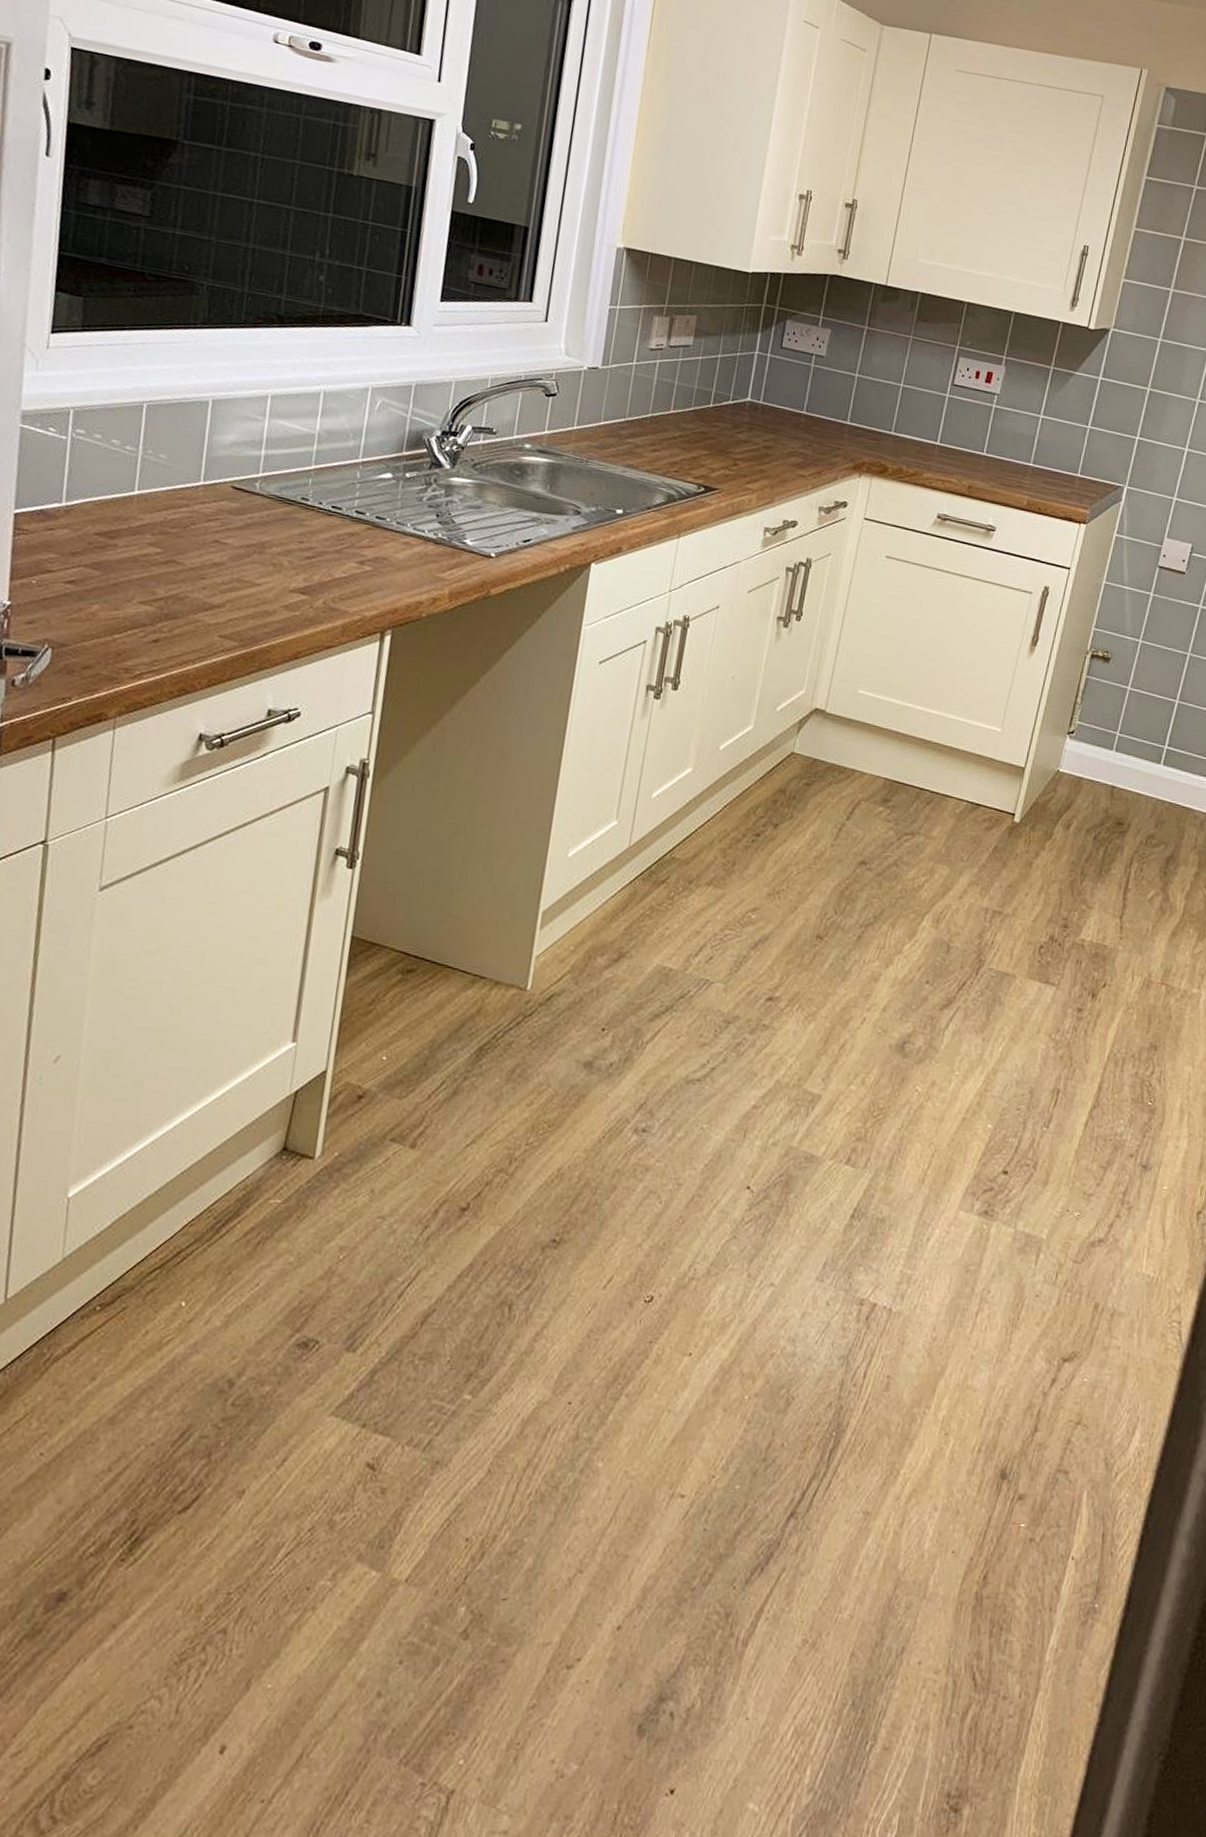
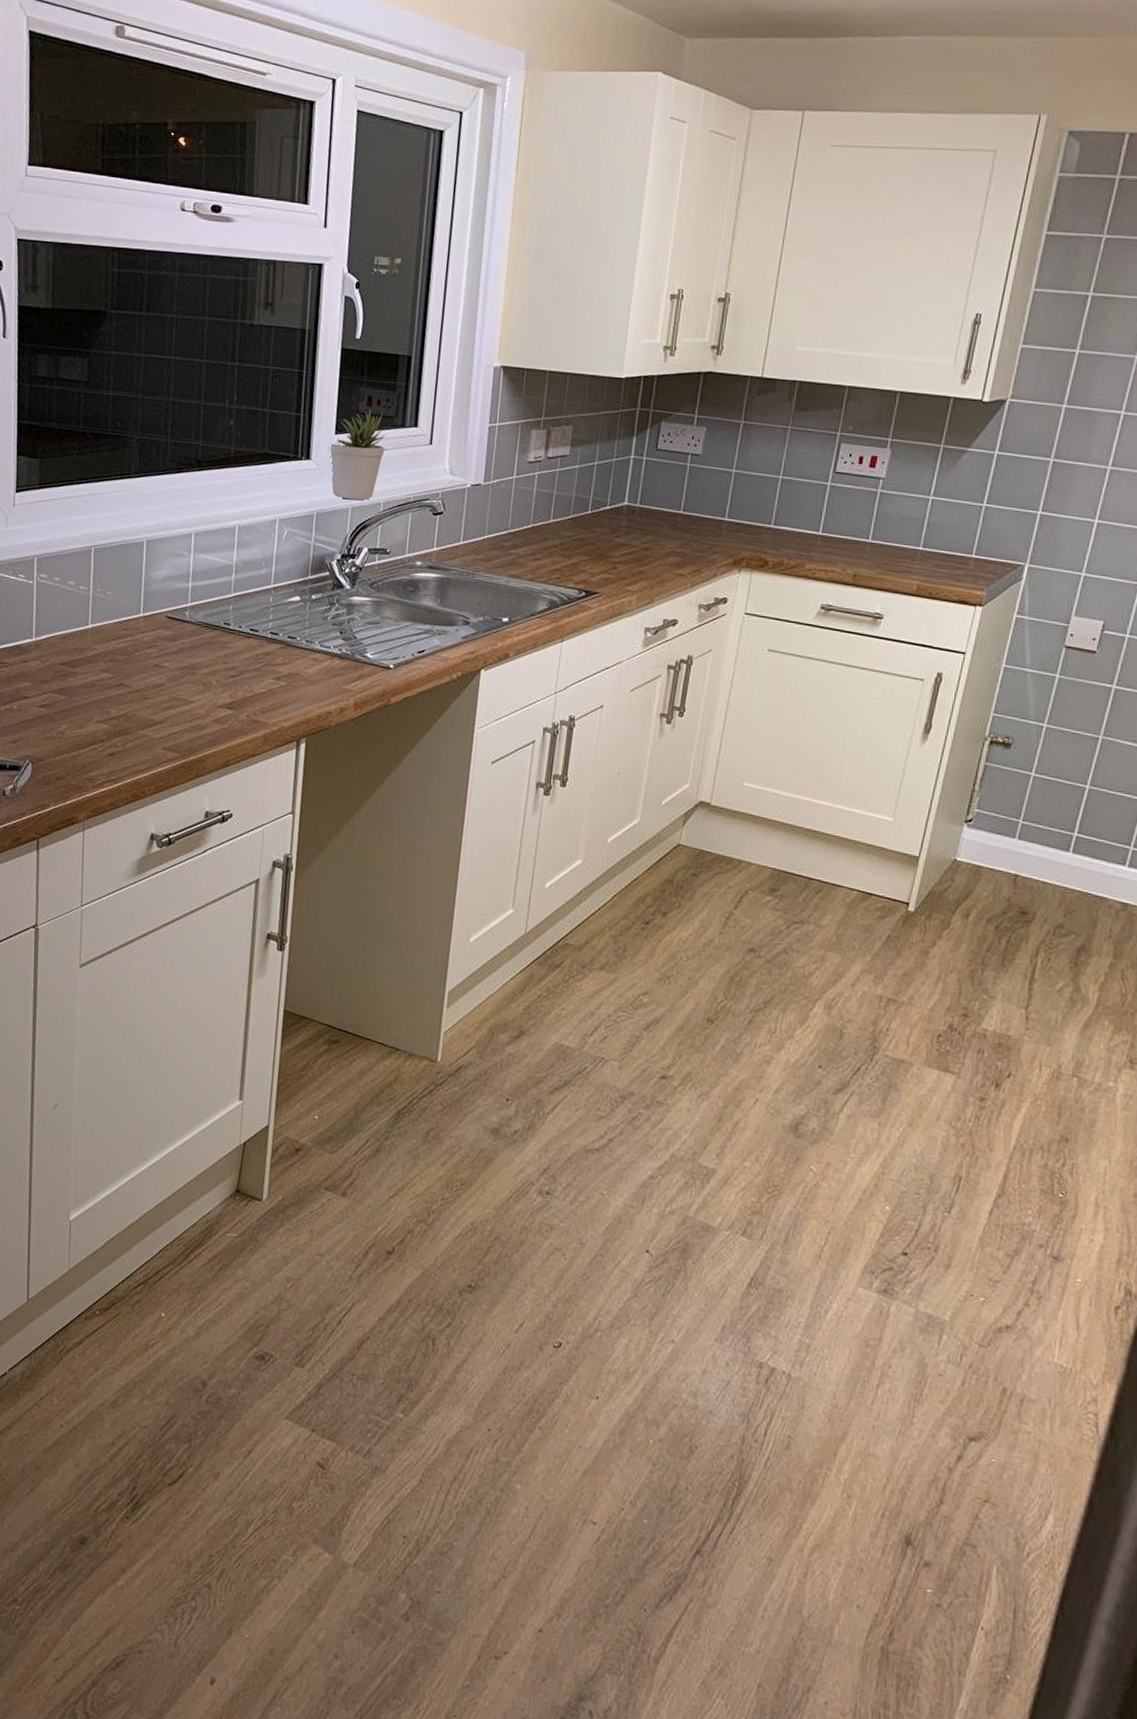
potted plant: none [432,279,497,375] -> present [328,409,385,500]

